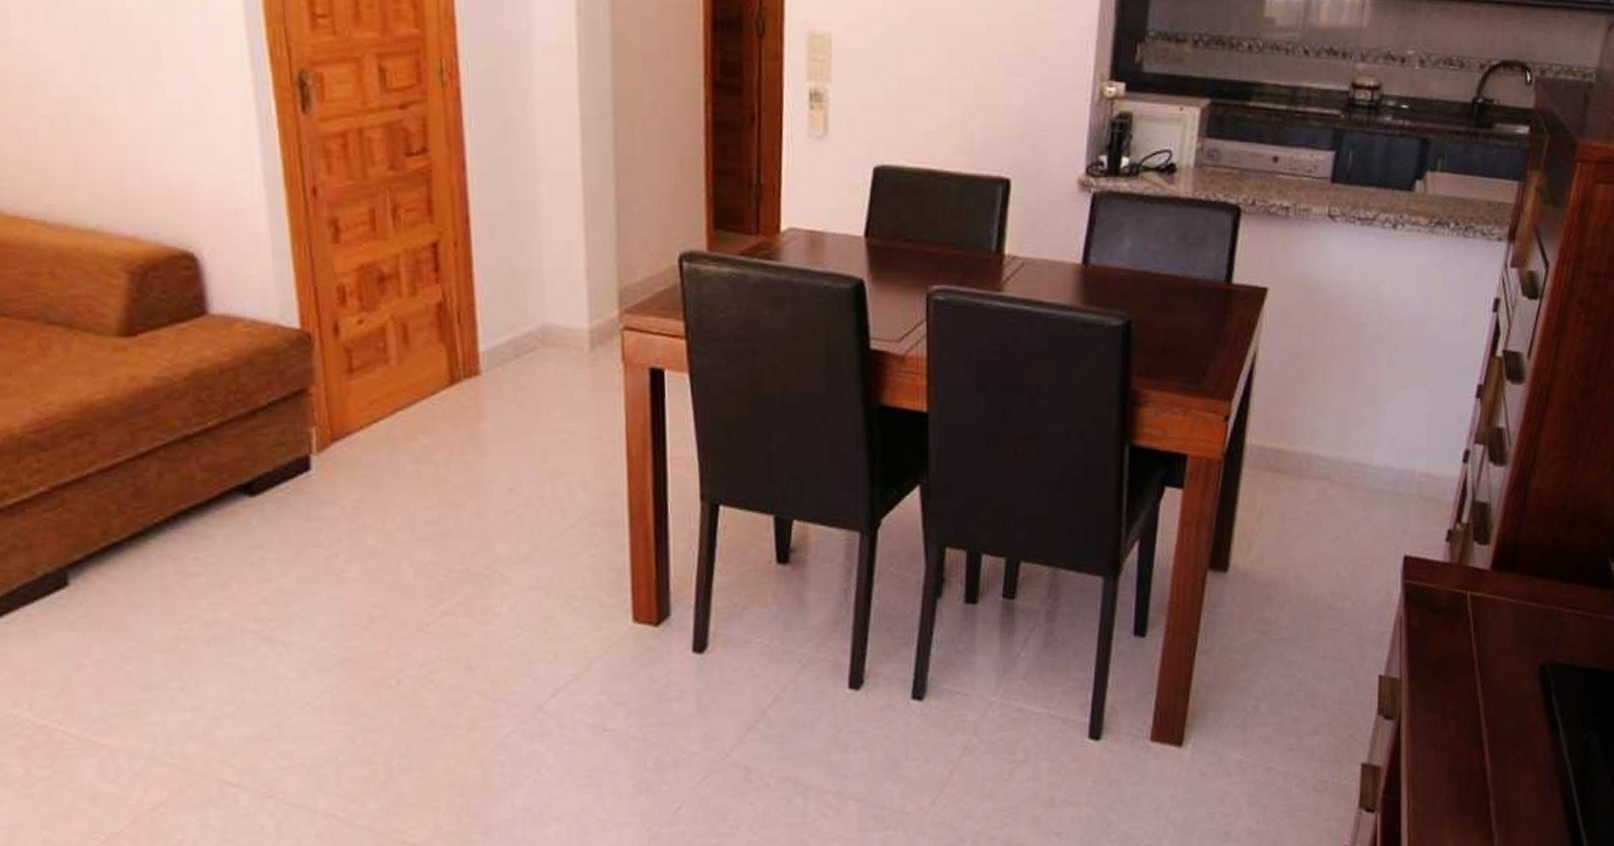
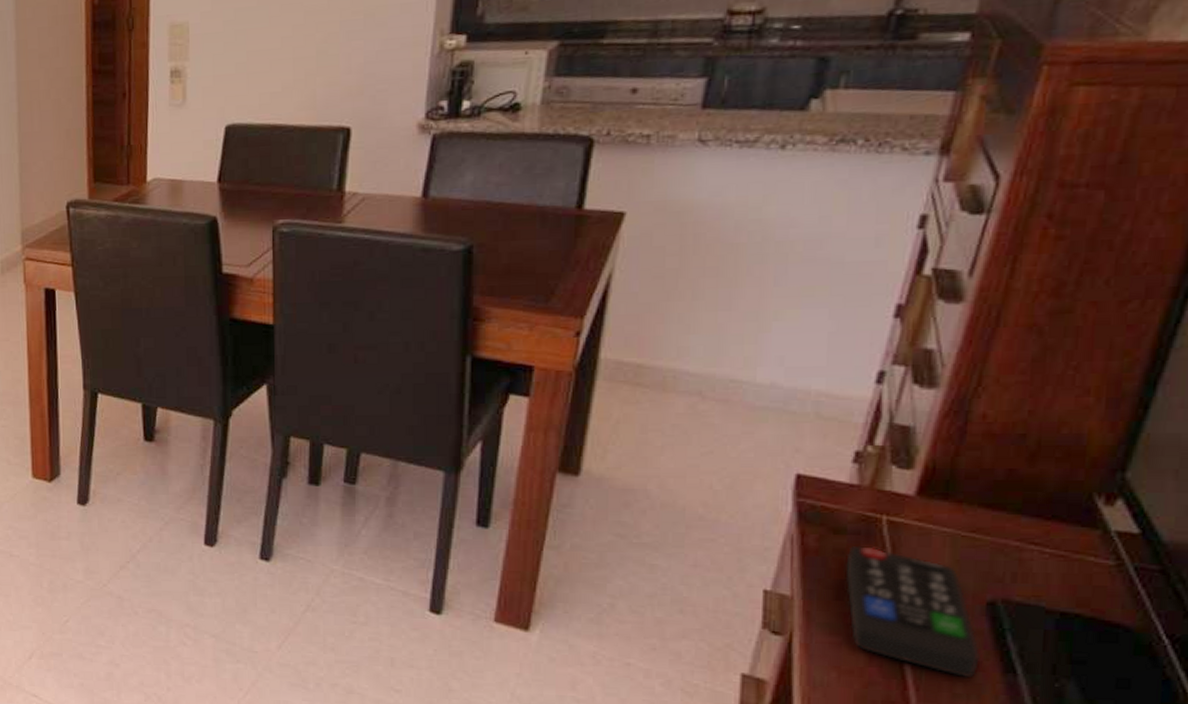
remote control: none [1440,622,1534,741] -> present [845,545,980,678]

